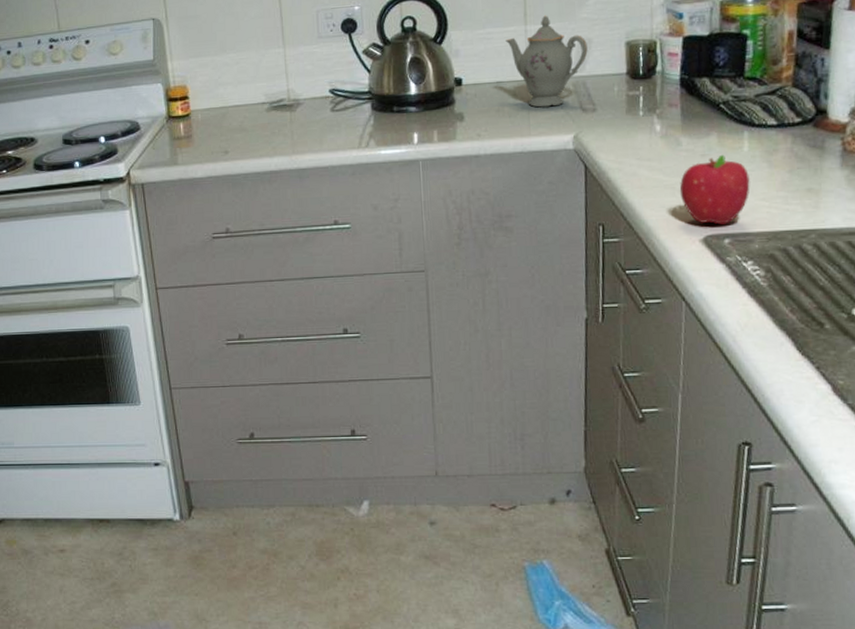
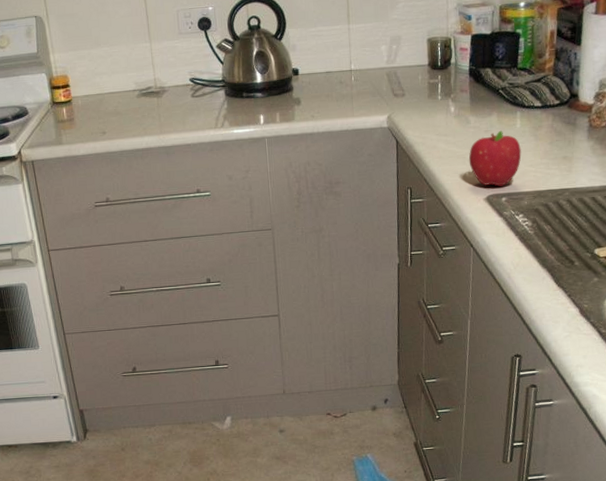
teapot: present [505,15,588,108] -> none [333,16,398,93]

